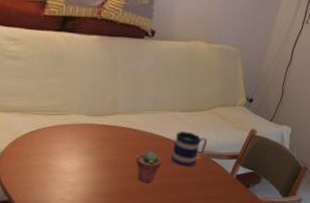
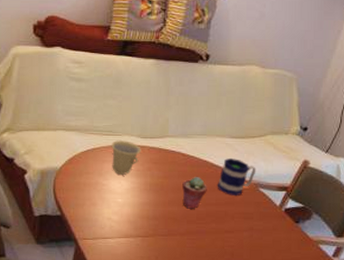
cup: none [58,119,91,154] -> present [111,140,141,175]

